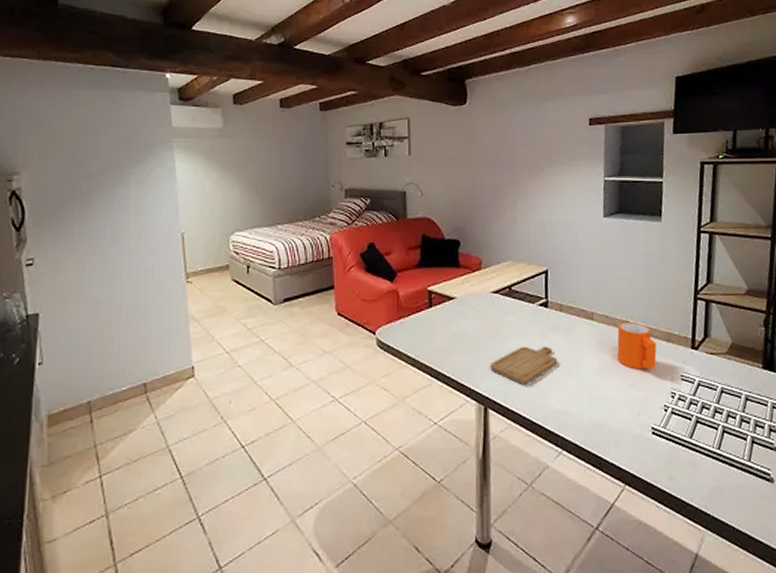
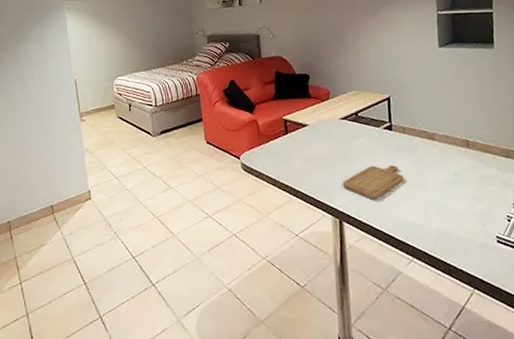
mug: present [617,322,657,370] -> none [458,141,497,184]

